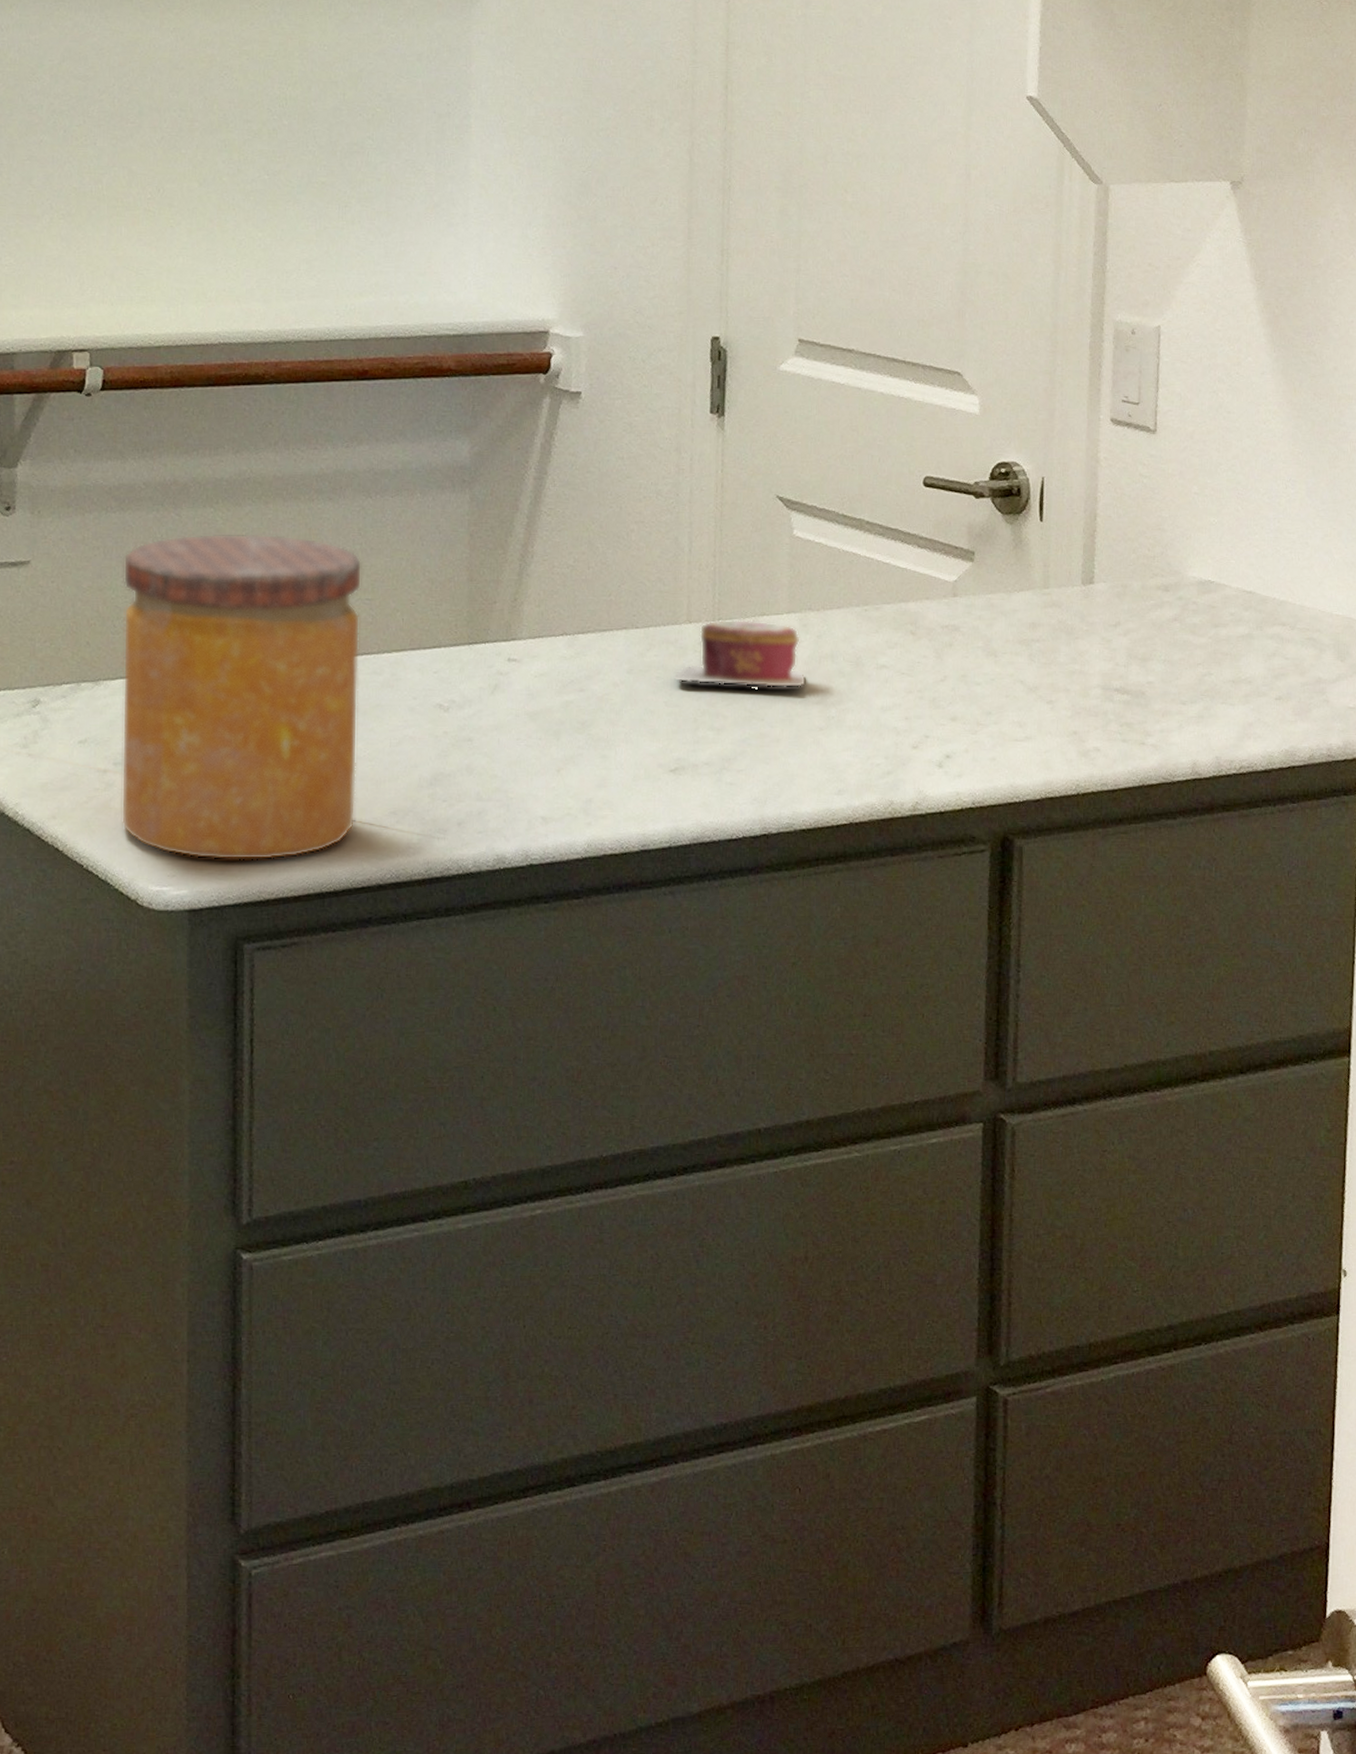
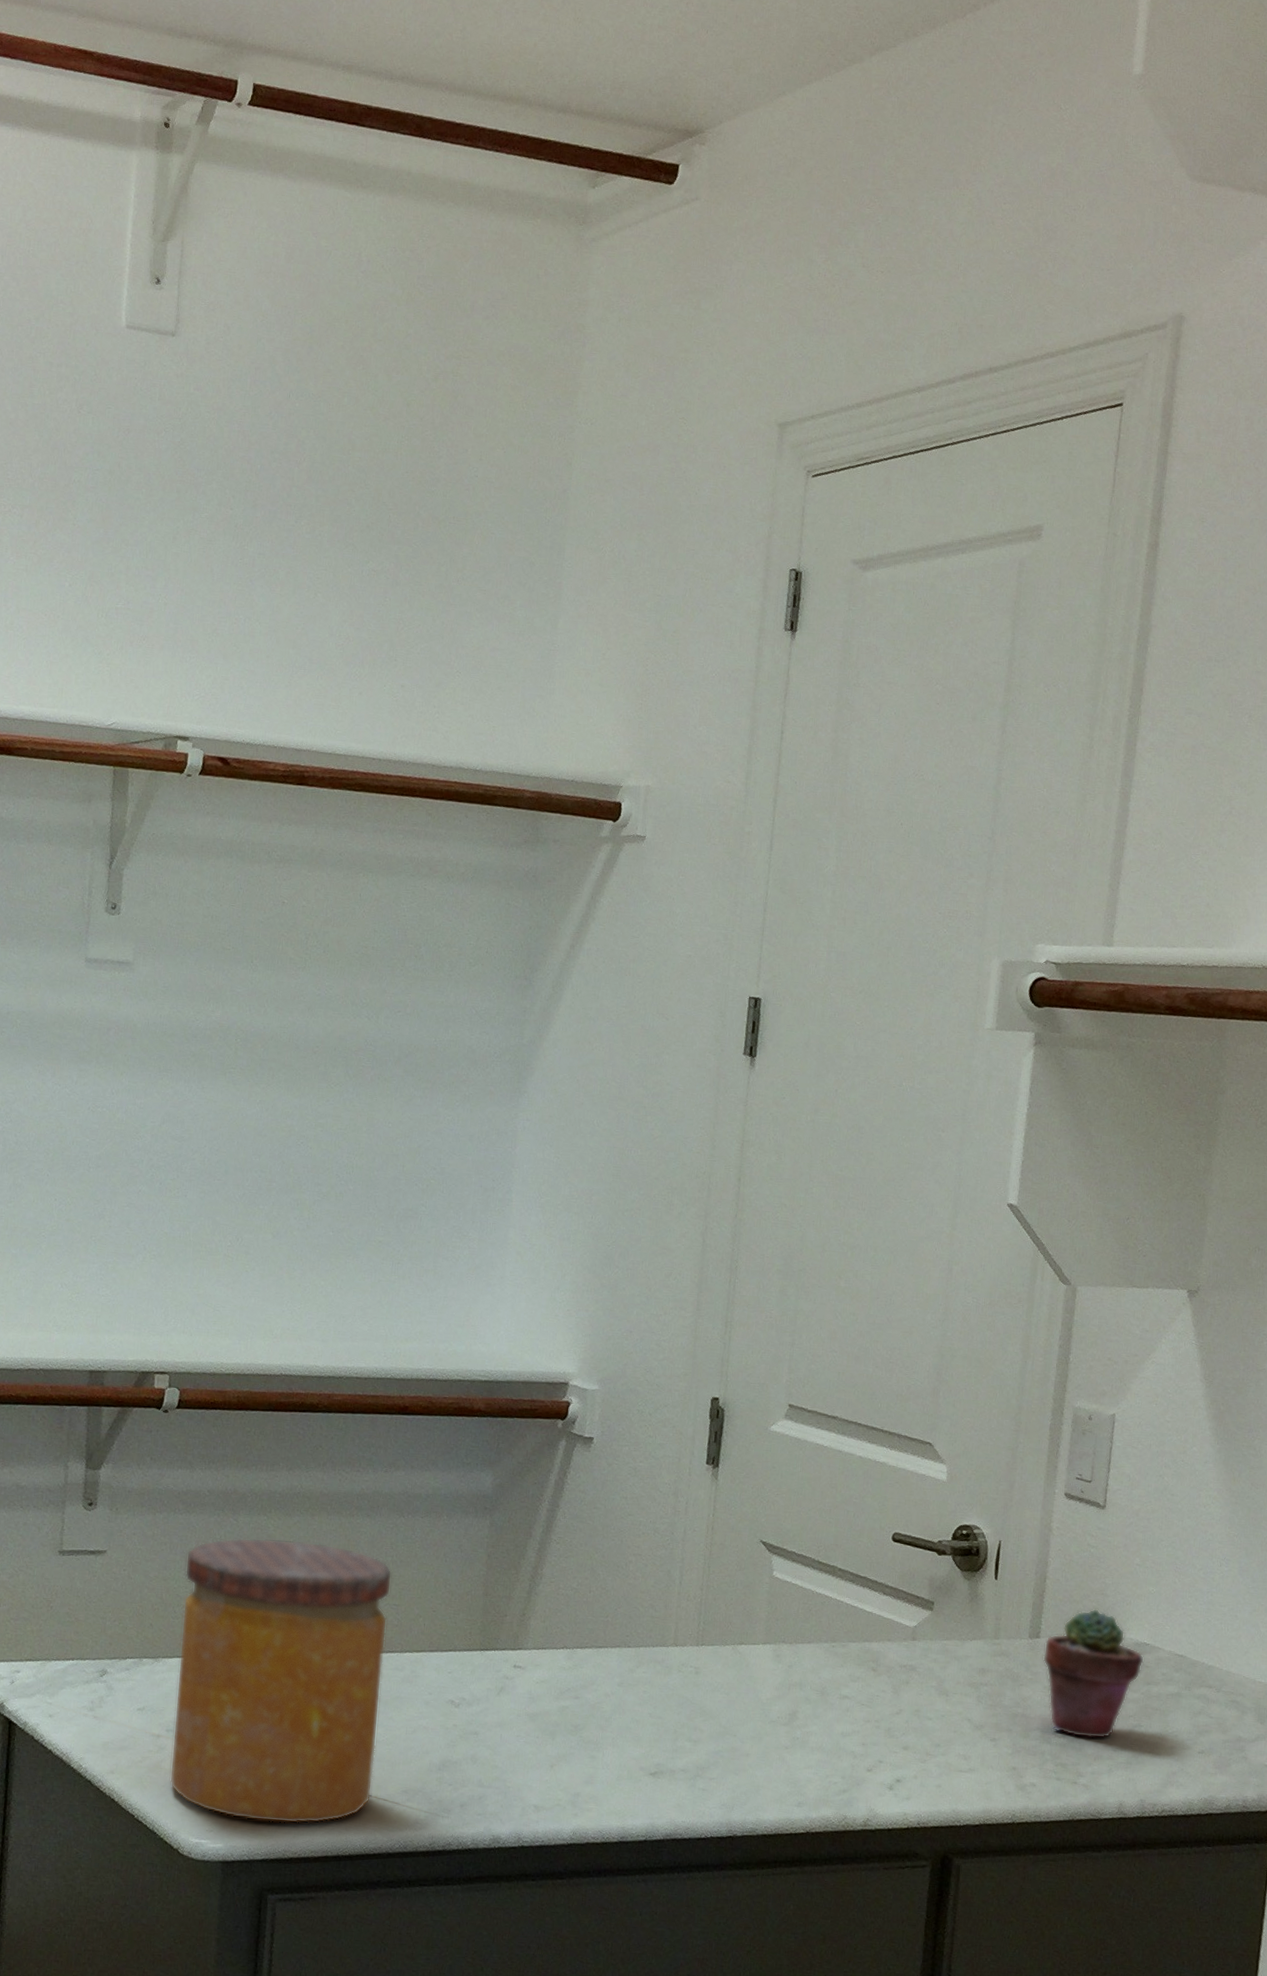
jewelry box: present [673,619,807,688] -> none [658,1645,777,1711]
potted succulent: none [1099,545,1209,692] -> present [1043,1608,1144,1739]

